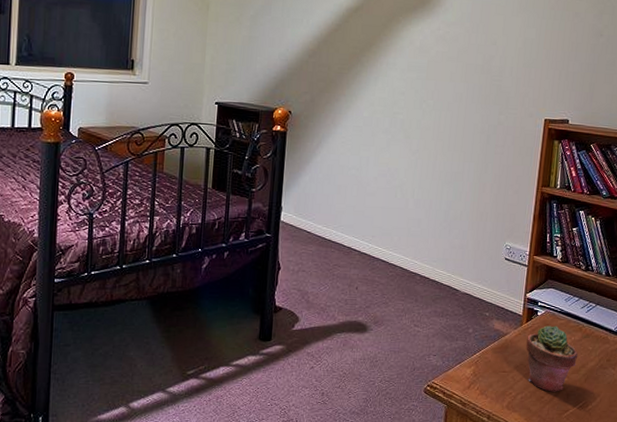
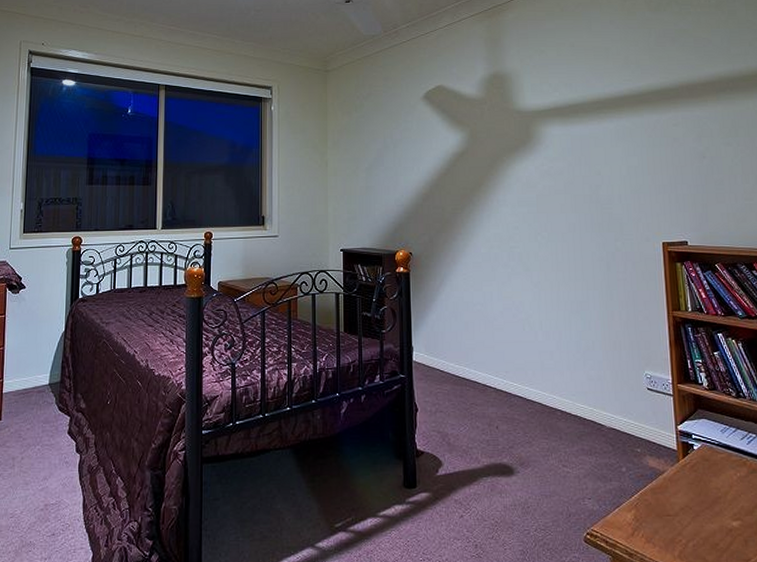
potted succulent: present [526,325,578,392] -> none [687,461,749,538]

